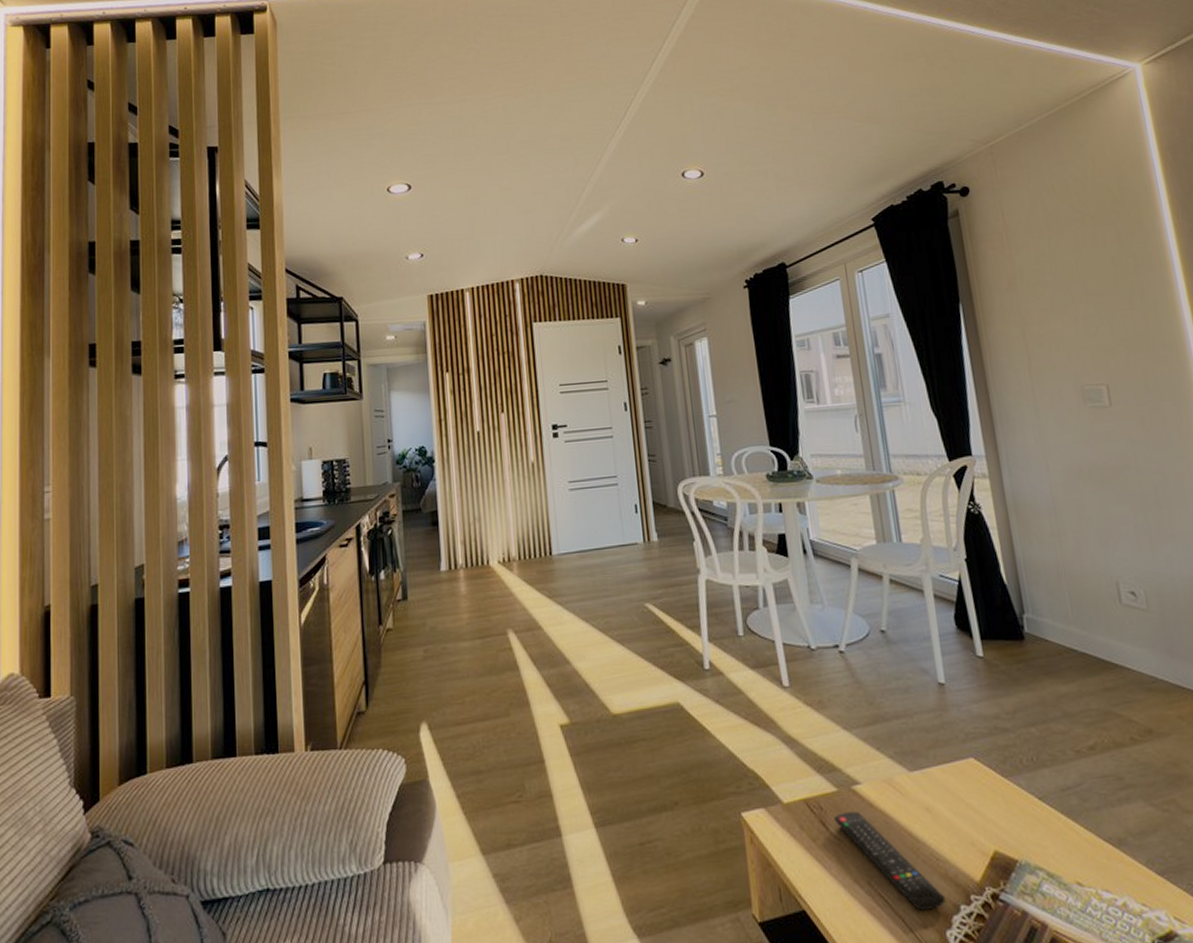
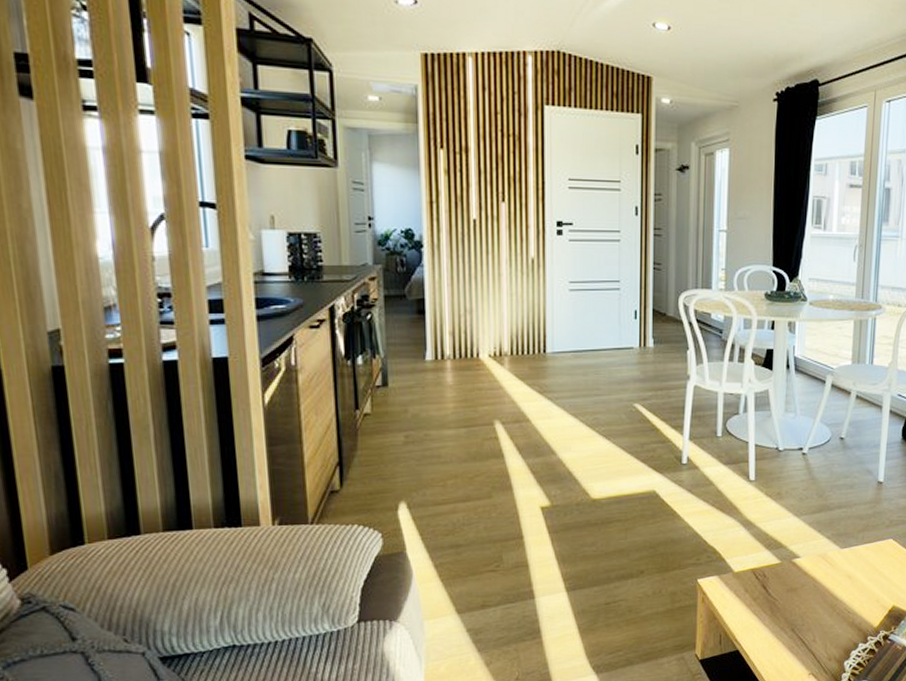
remote control: present [834,811,946,911] -> none [774,578,849,648]

